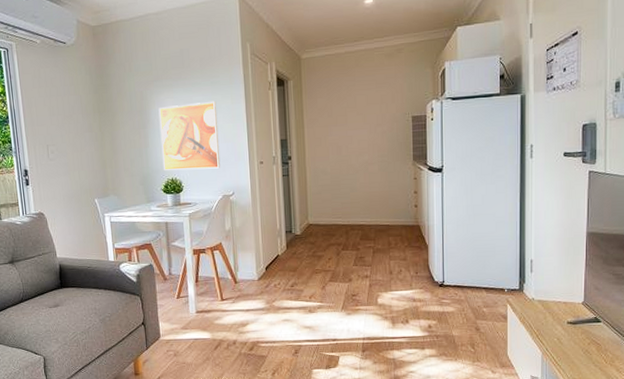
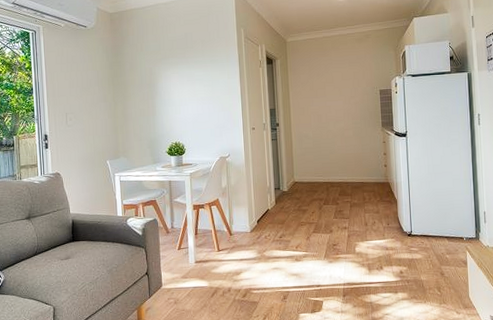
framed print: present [158,101,221,171] -> none [165,76,219,135]

